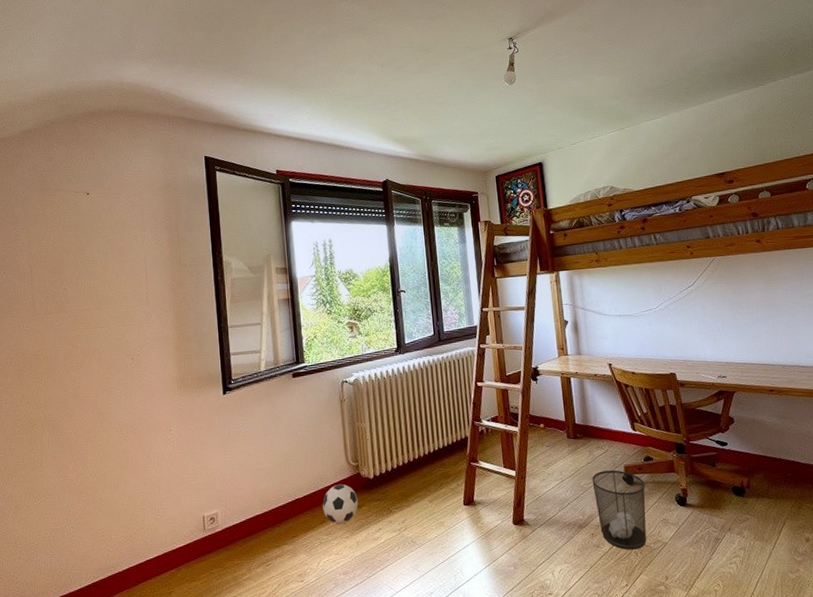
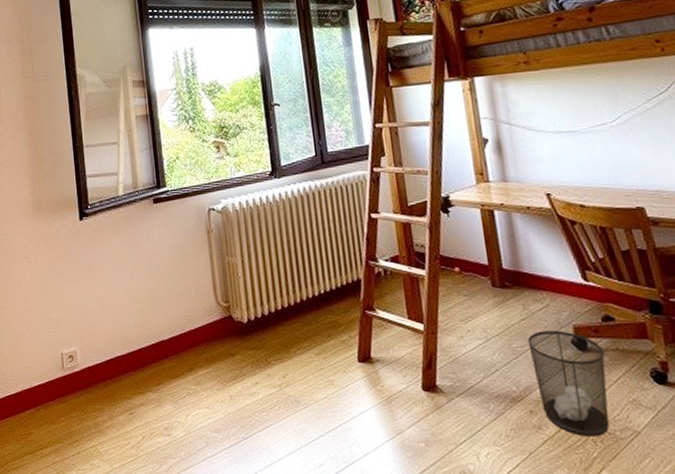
soccer ball: present [322,484,359,525] -> none [190,328,231,374]

